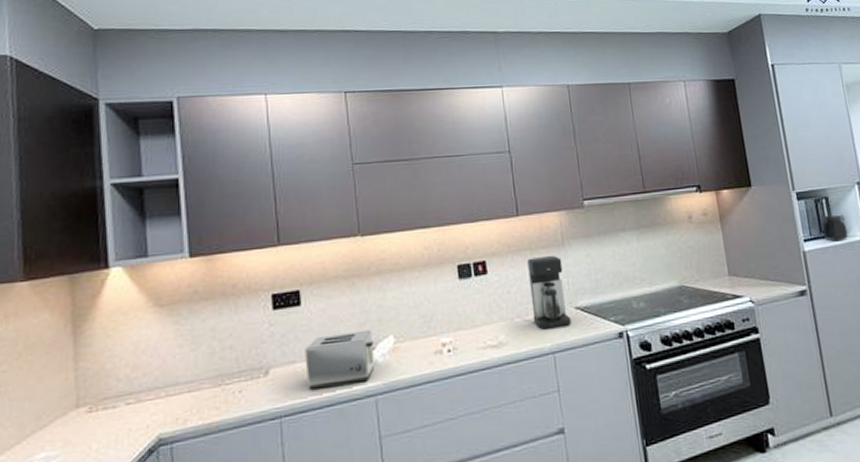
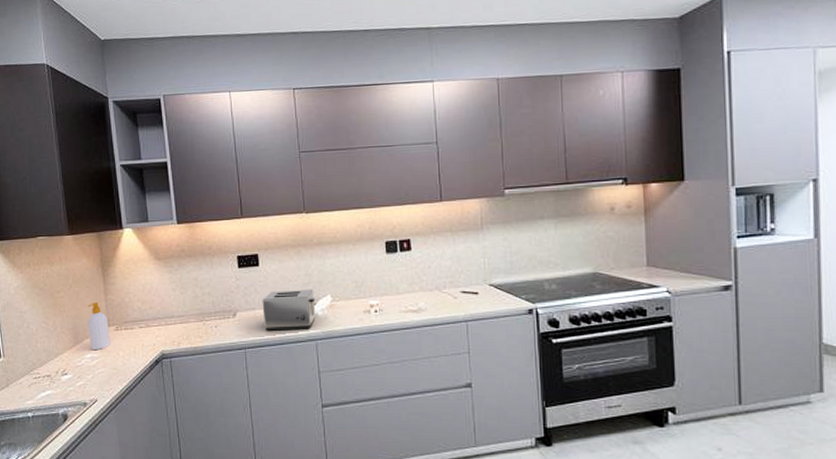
soap bottle: none [43,374,78,447] -> present [87,302,110,351]
coffee maker: present [527,255,571,330] -> none [448,237,485,301]
jar: present [821,214,849,242] -> none [762,212,792,240]

